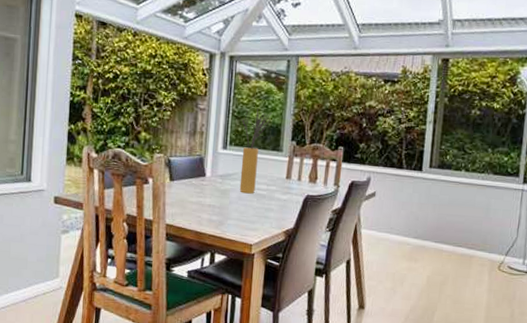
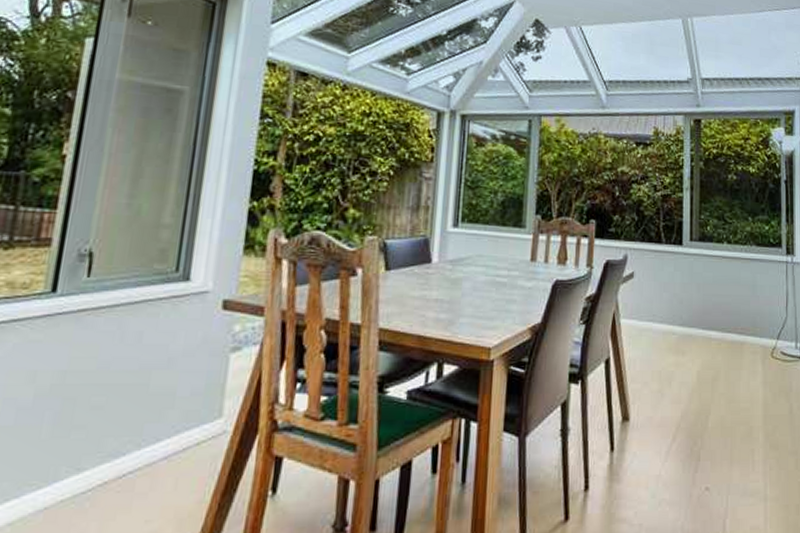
vase: present [239,108,272,194] -> none [474,176,512,282]

